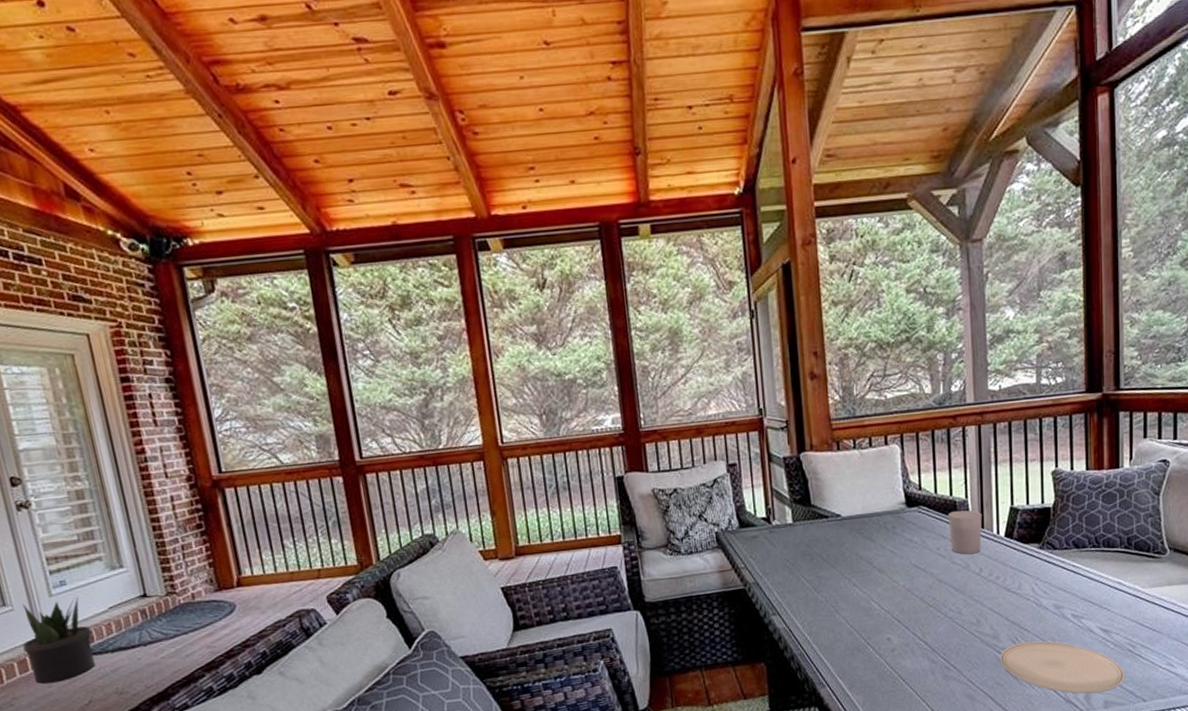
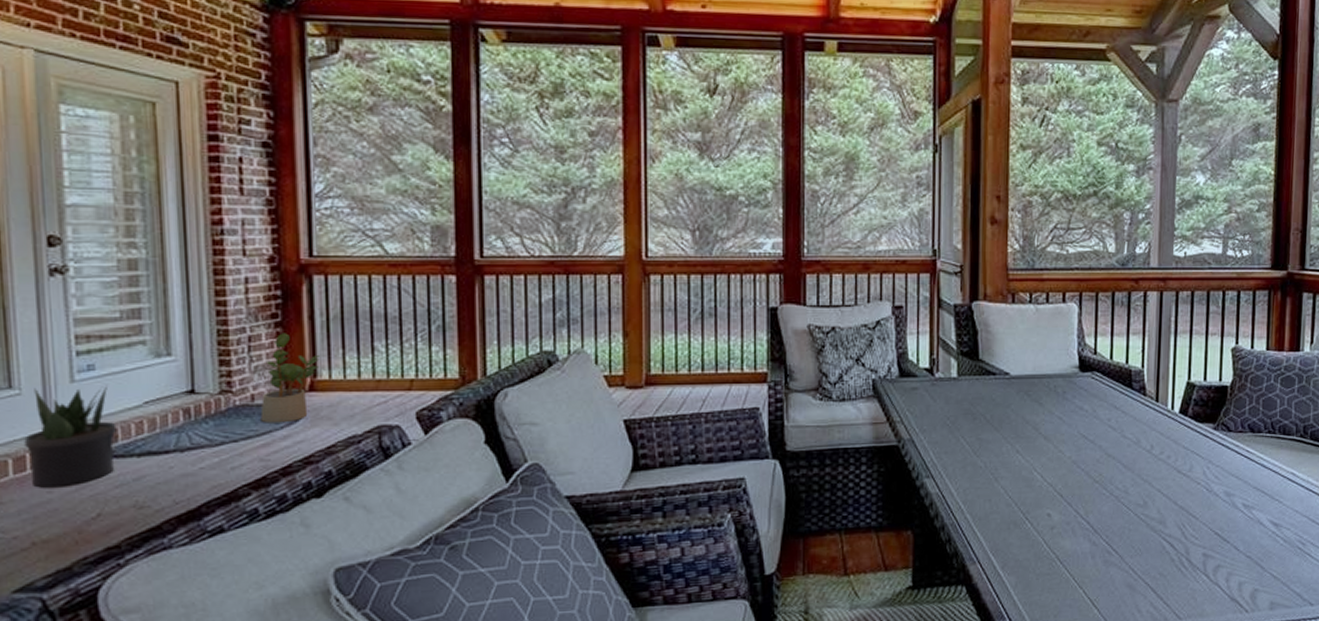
potted plant: none [198,540,242,617] -> present [260,333,321,423]
candle holder: present [948,510,982,555] -> none [1122,381,1158,429]
plate: present [999,640,1126,694] -> none [1164,530,1294,593]

